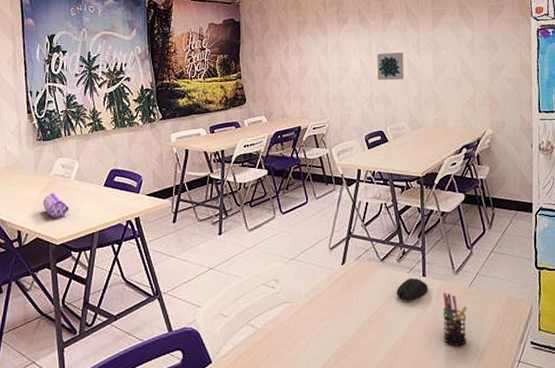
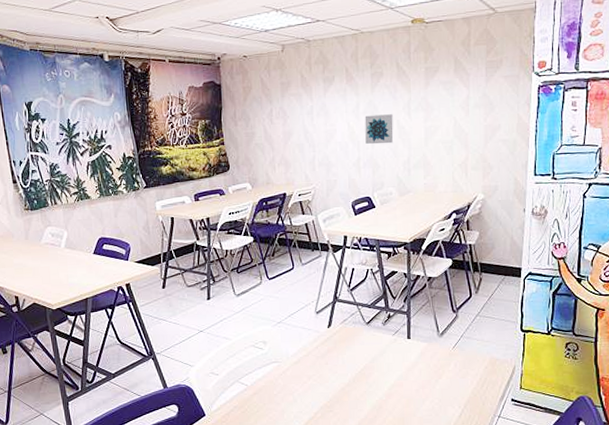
pencil case: present [43,193,69,218] -> none [36,261,62,284]
computer mouse: present [396,278,428,301] -> none [381,340,412,361]
pen holder: present [442,292,468,346] -> none [426,353,451,402]

